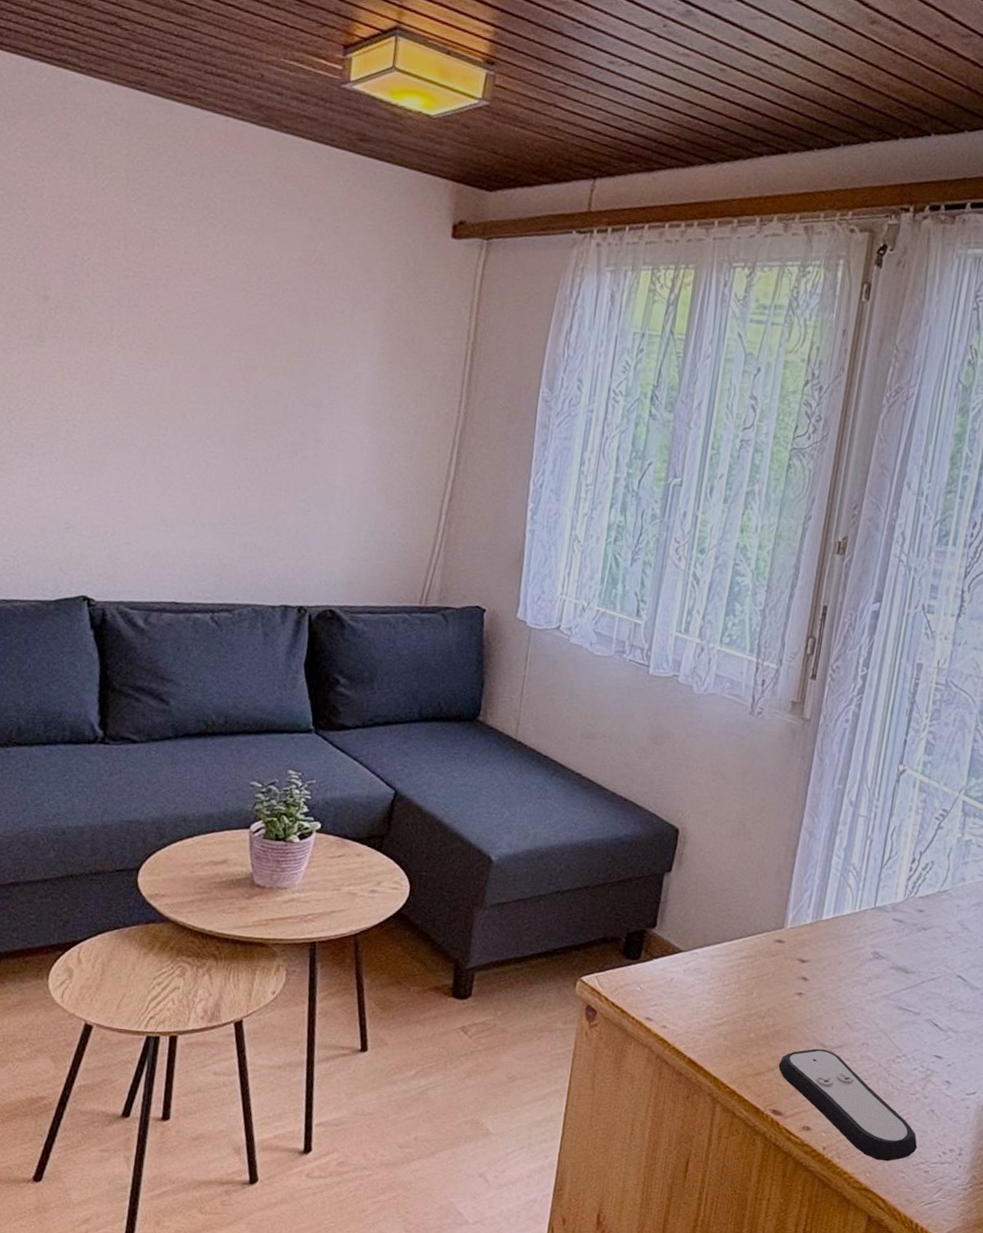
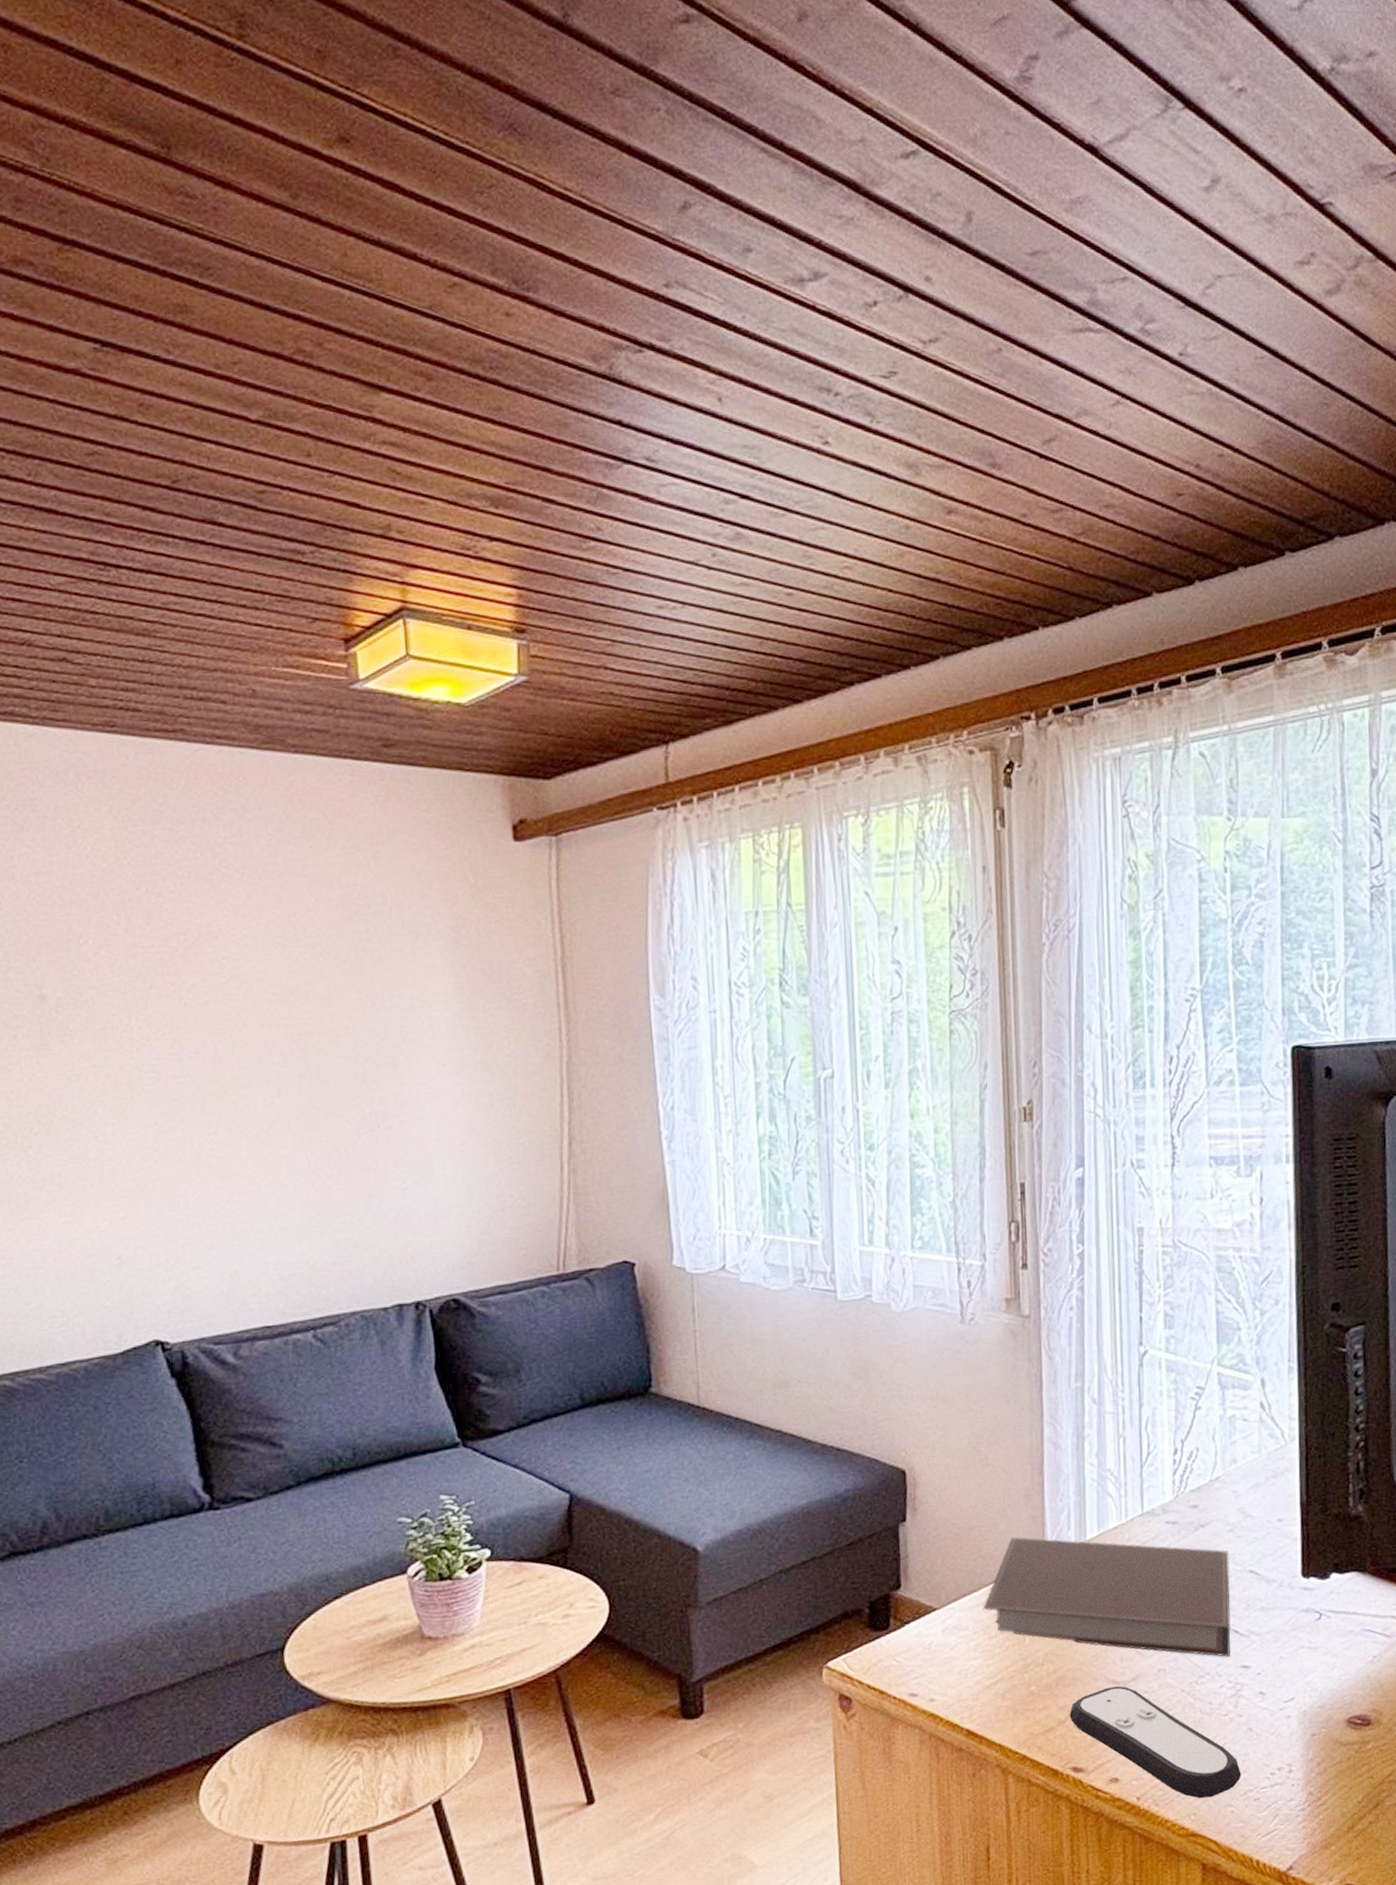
notebook: none [722,904,943,1045] -> present [983,1536,1231,1657]

